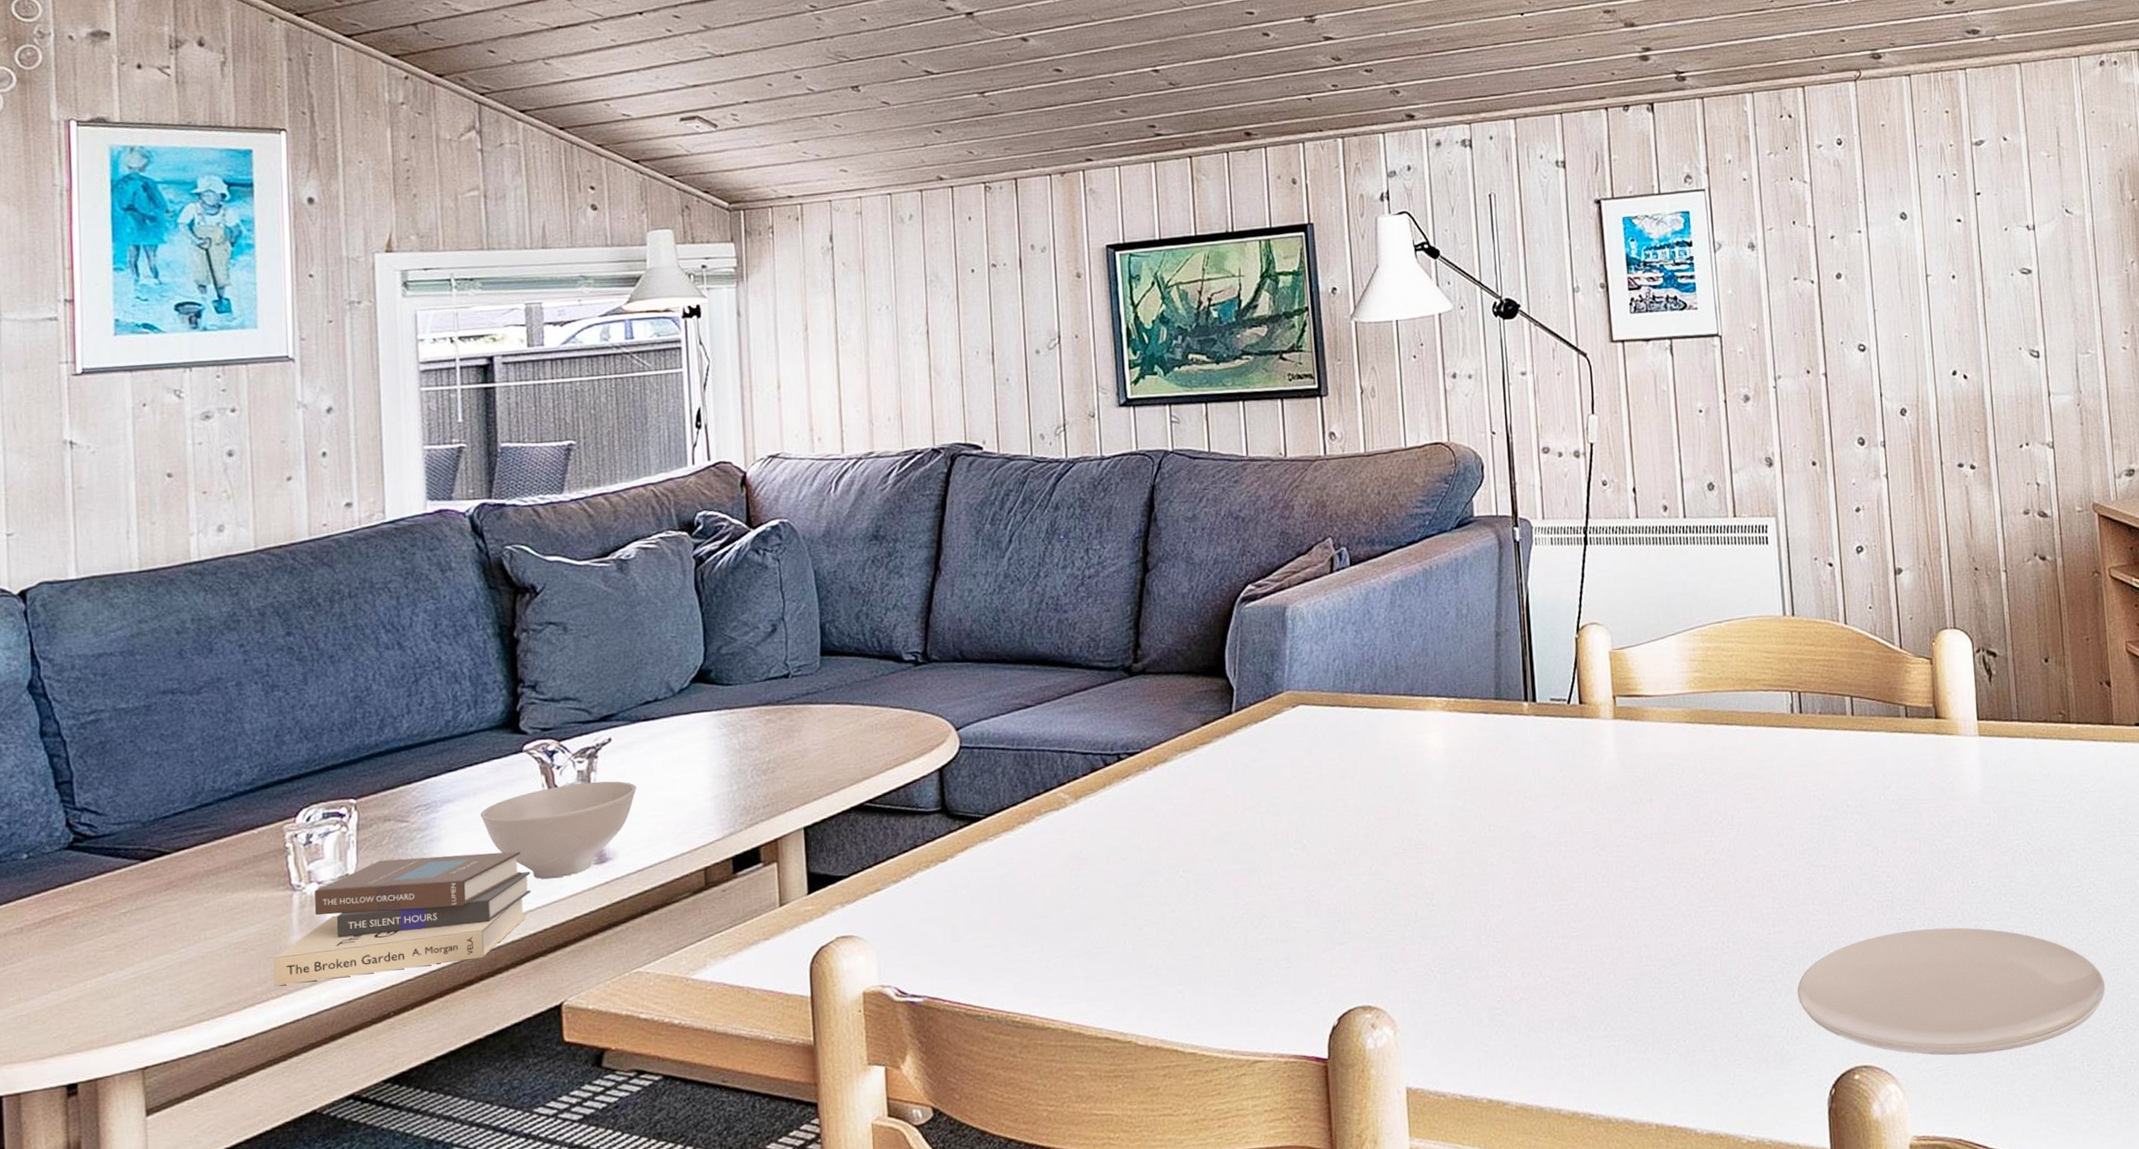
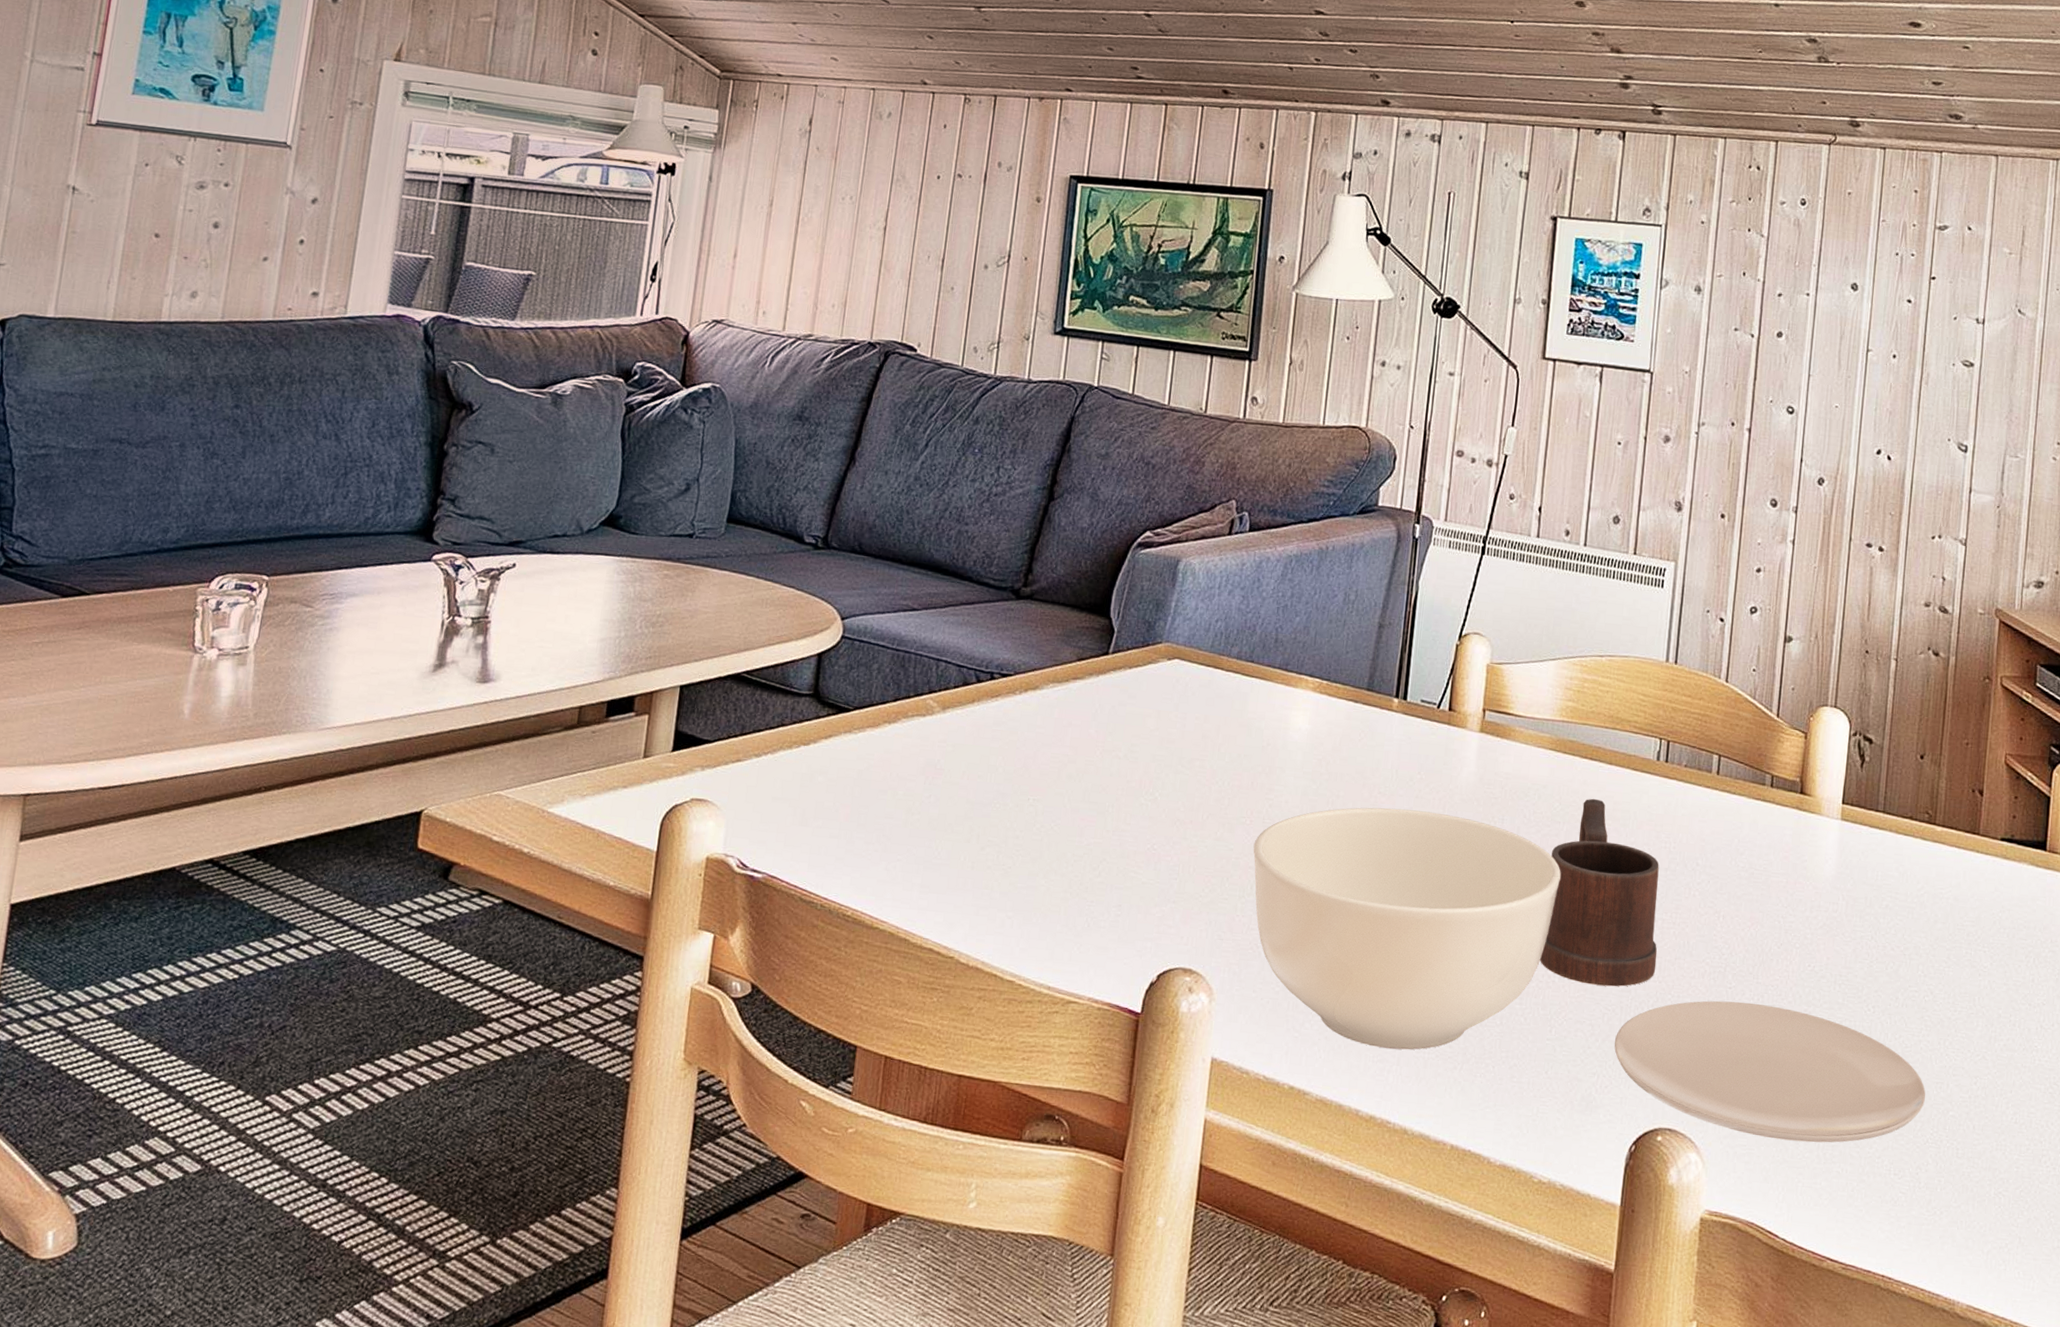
books: present [273,851,531,986] -> none [160,639,417,753]
bowl: present [481,781,637,879] -> none [381,600,531,689]
bowl: none [1410,805,1718,1045] -> present [1253,807,1561,1050]
mug: none [1704,762,1826,943] -> present [1540,798,1659,987]

